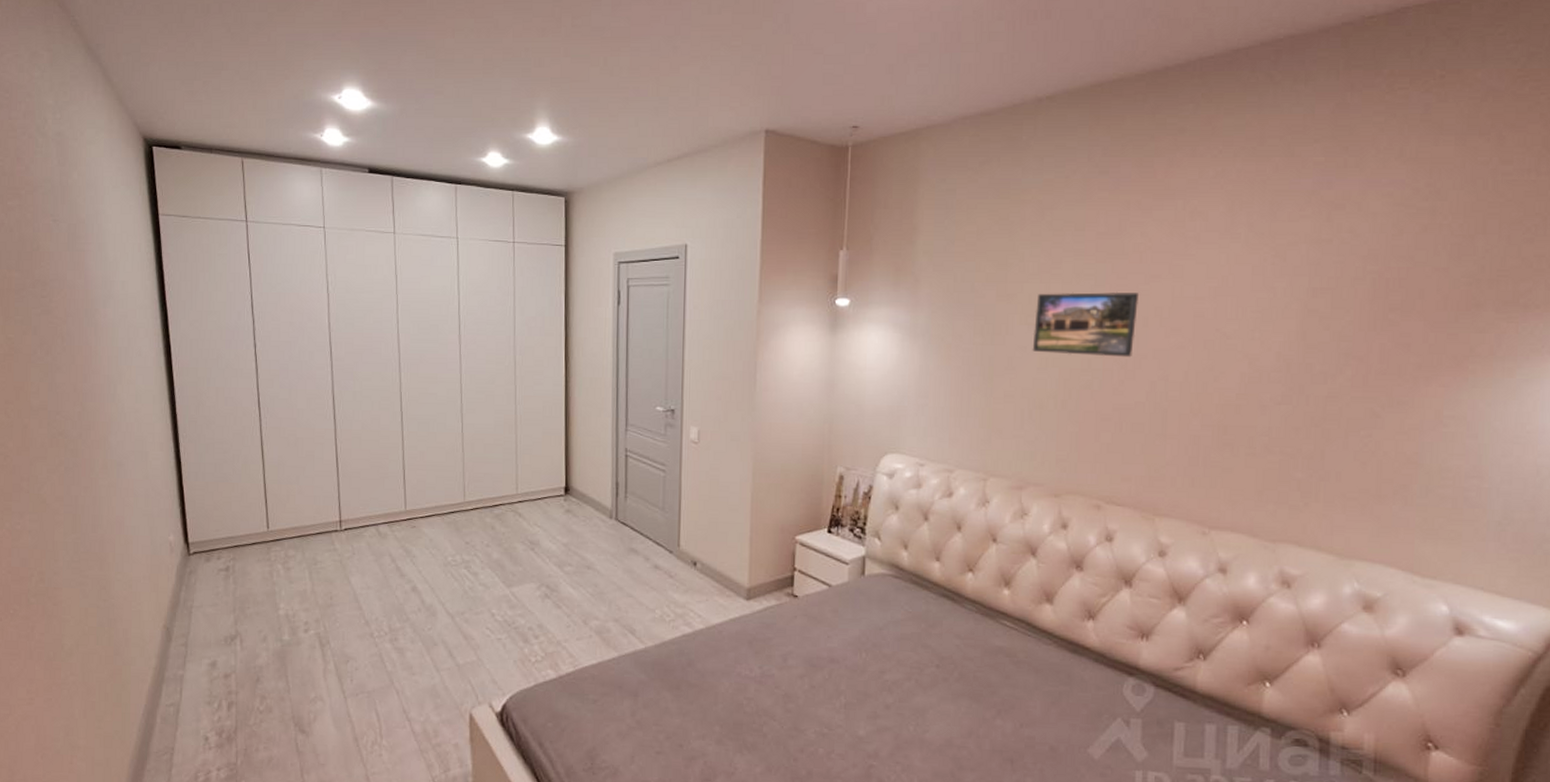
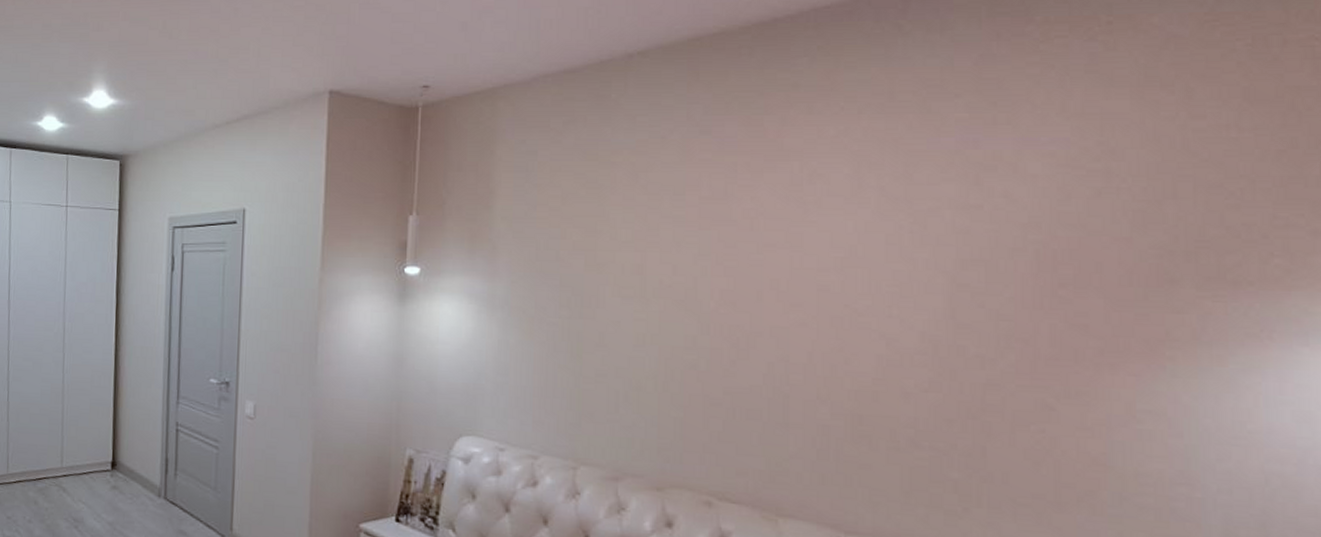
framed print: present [1032,291,1138,358] -> none [627,261,750,335]

